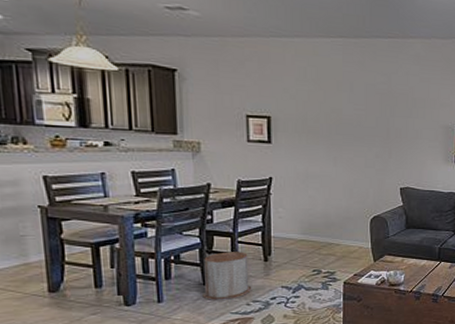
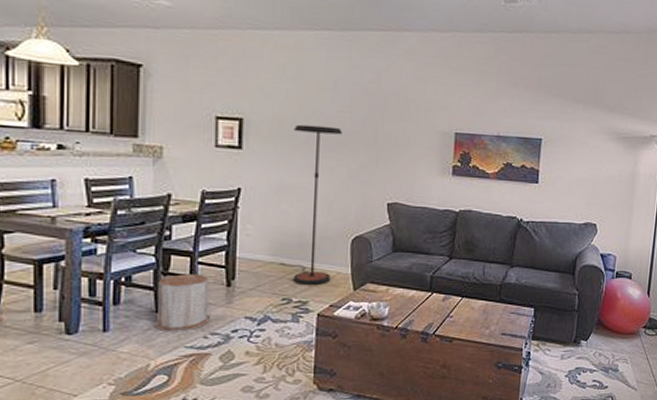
floor lamp: none [308,121,359,258] -> present [278,124,343,285]

